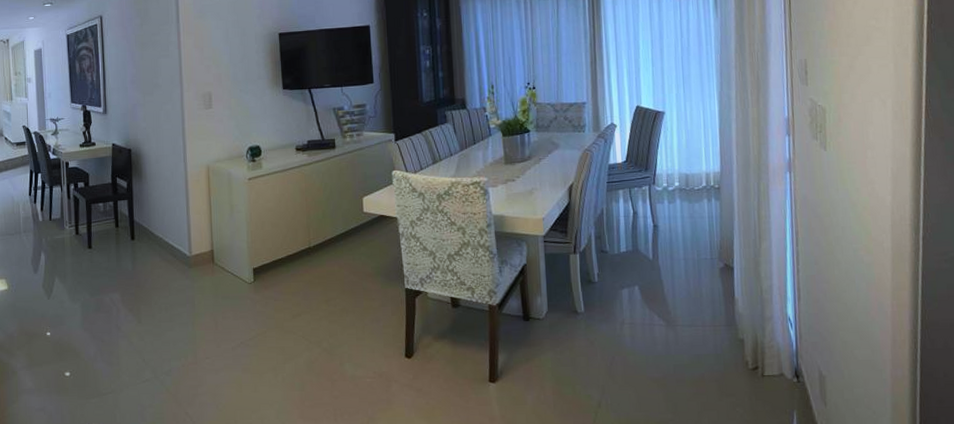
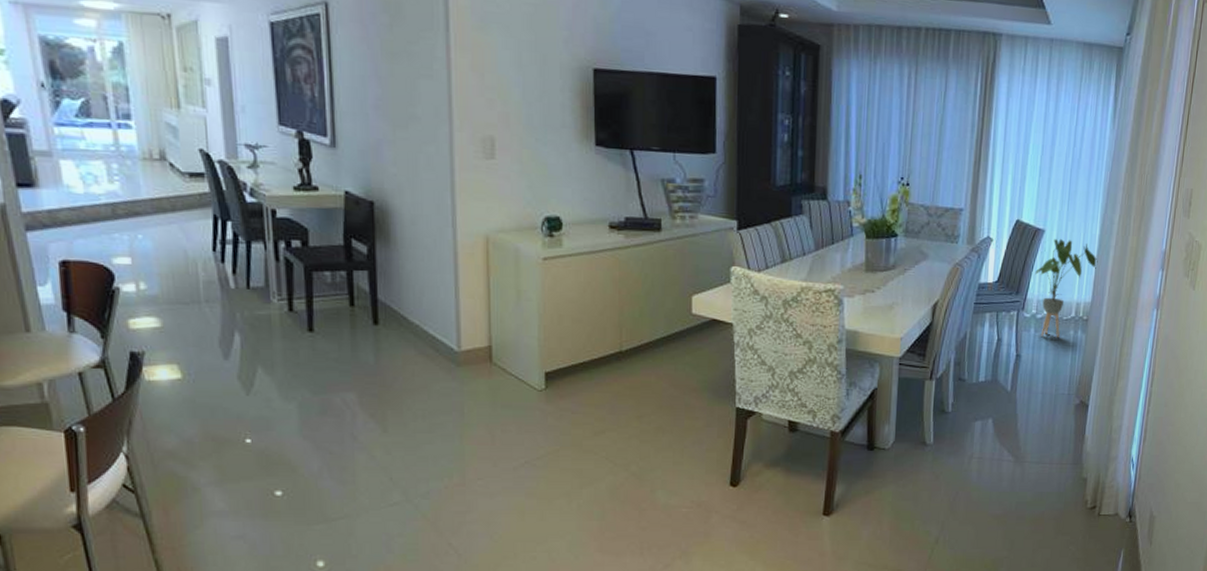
house plant: none [661,117,721,207] -> present [1035,238,1098,337]

